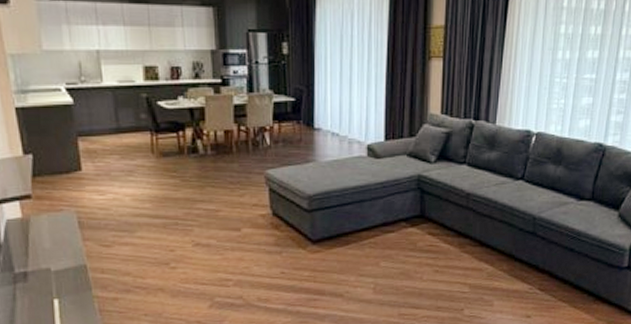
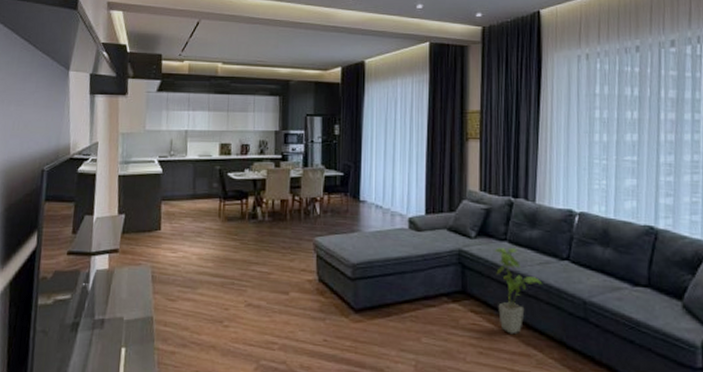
house plant: none [453,171,498,252] -> present [494,248,543,335]

